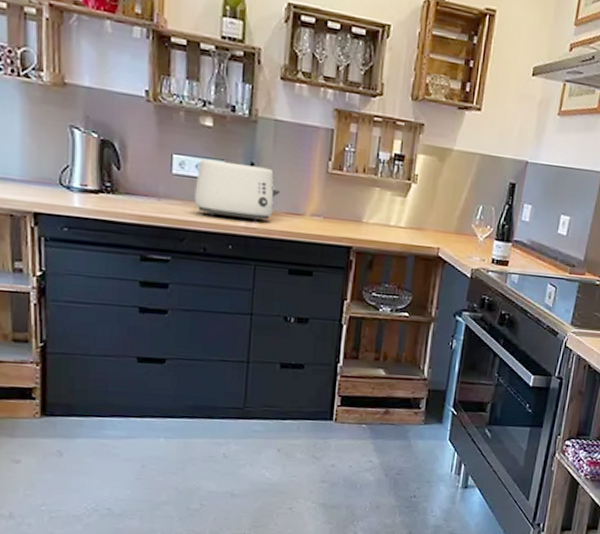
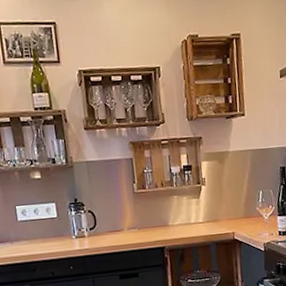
toaster: present [194,158,281,222] -> none [36,200,102,247]

